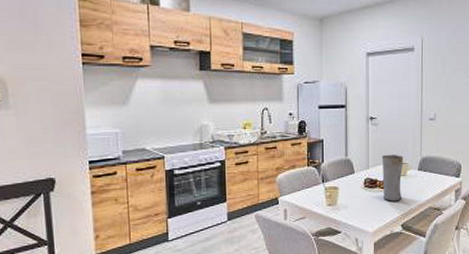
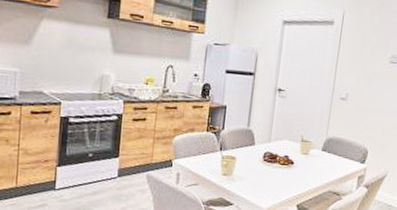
vase: present [381,155,404,203] -> none [282,130,309,181]

